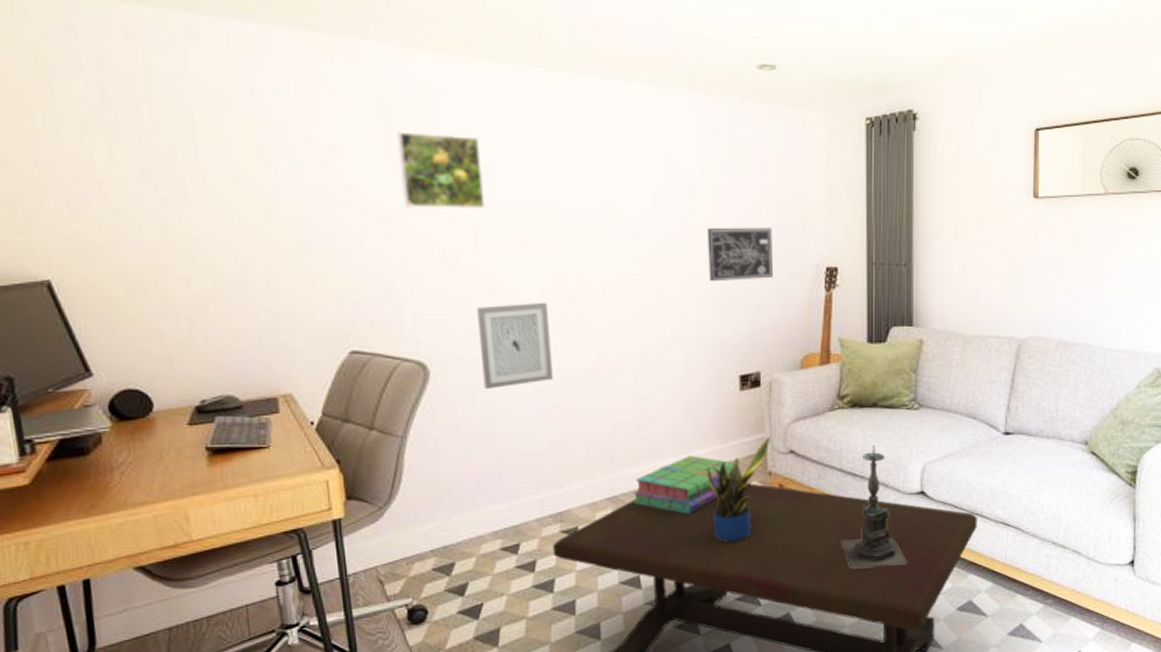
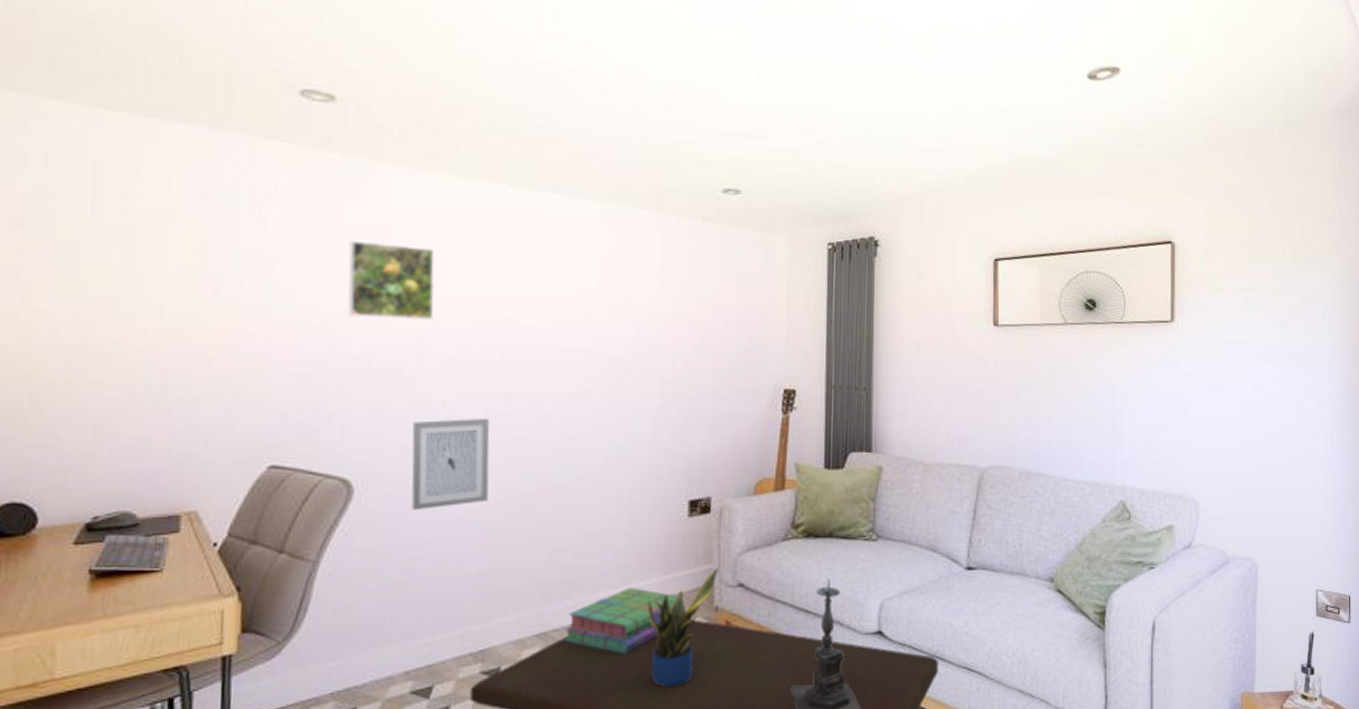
wall art: present [708,227,774,282] -> none [662,345,730,402]

